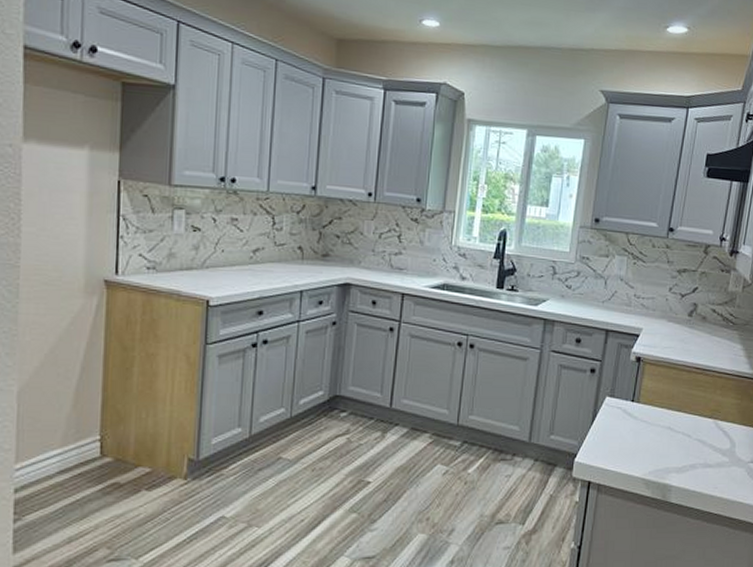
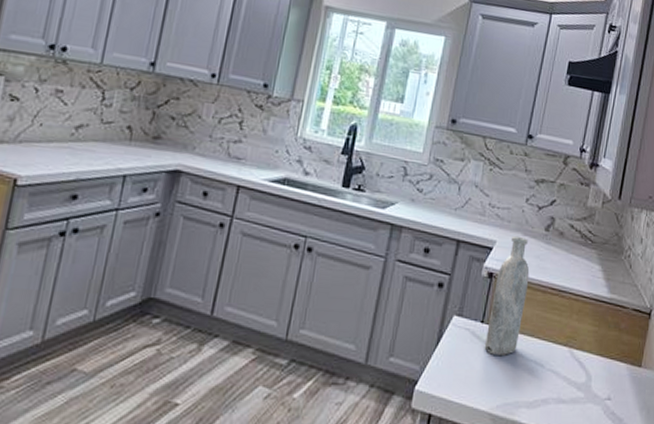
bottle: none [635,322,675,429] -> present [484,235,530,355]

